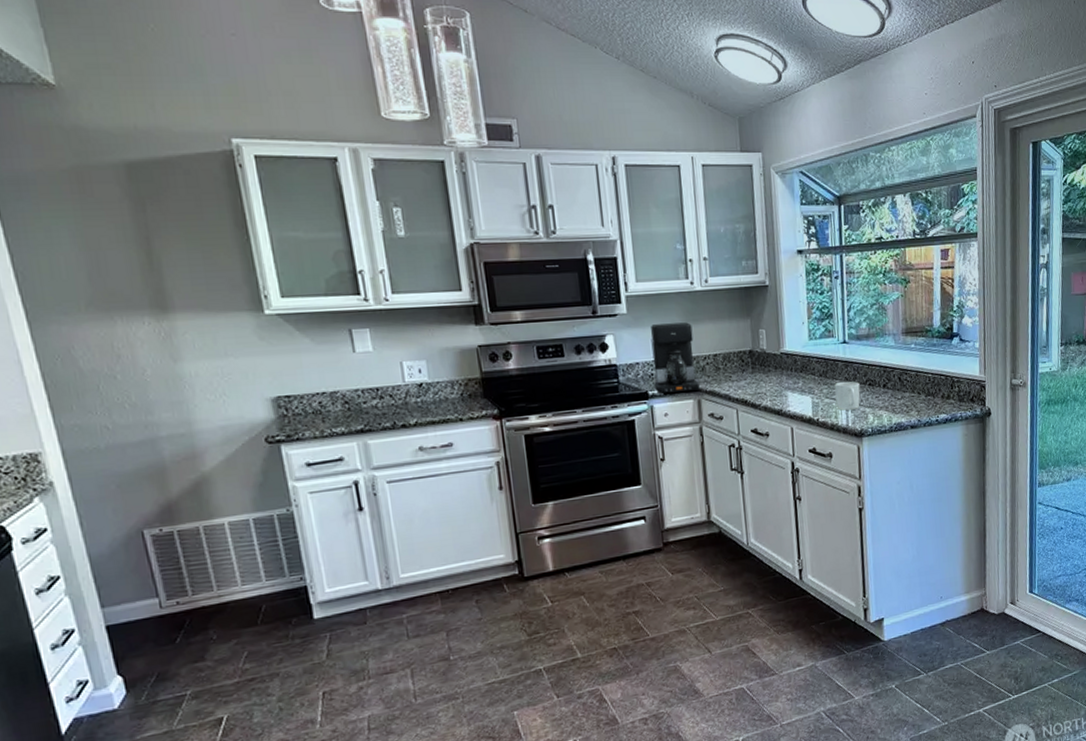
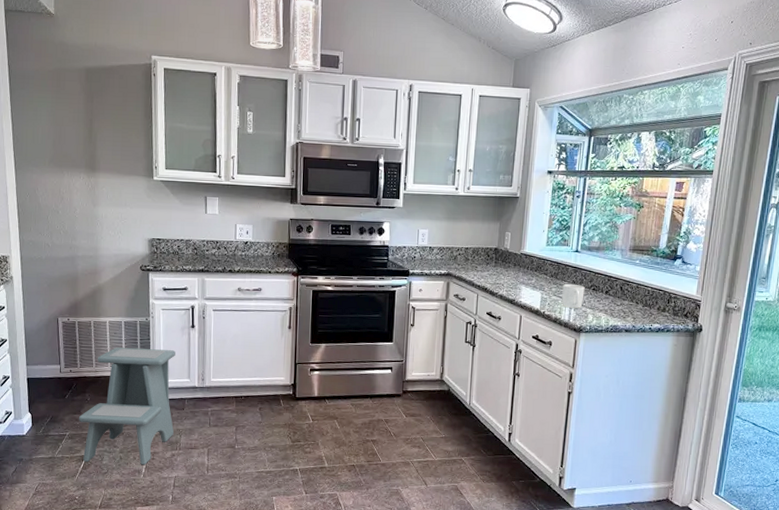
step stool: none [202,546,358,727] -> present [78,347,175,466]
coffee maker: present [651,322,700,395] -> none [415,218,452,275]

